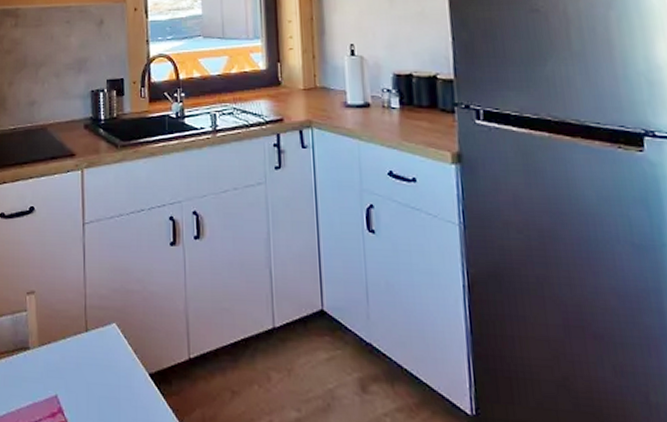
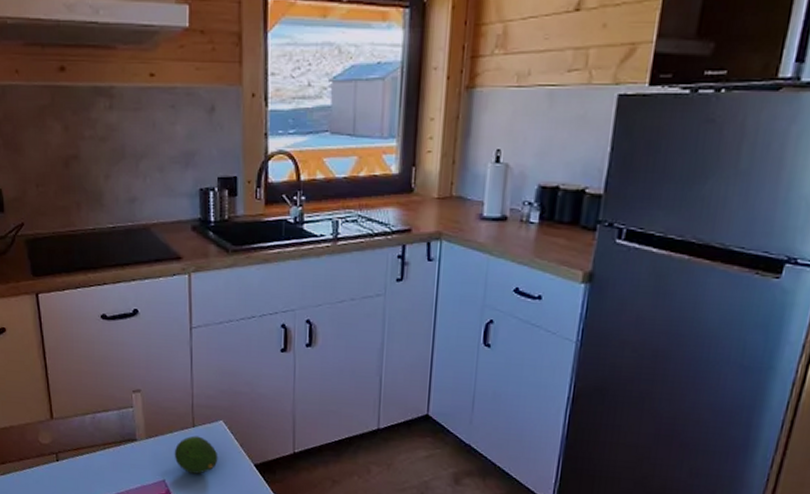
fruit: none [66,341,112,387] -> present [174,435,218,474]

